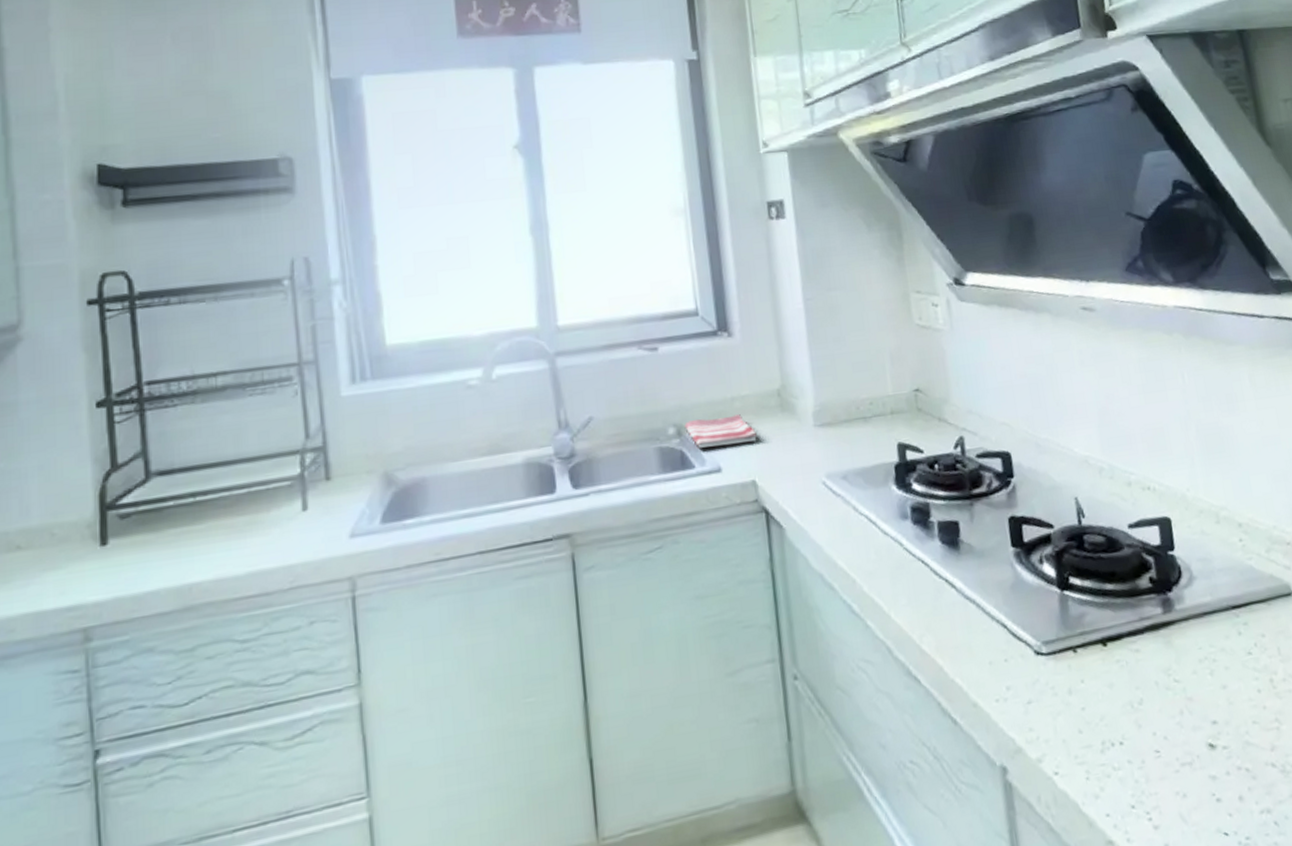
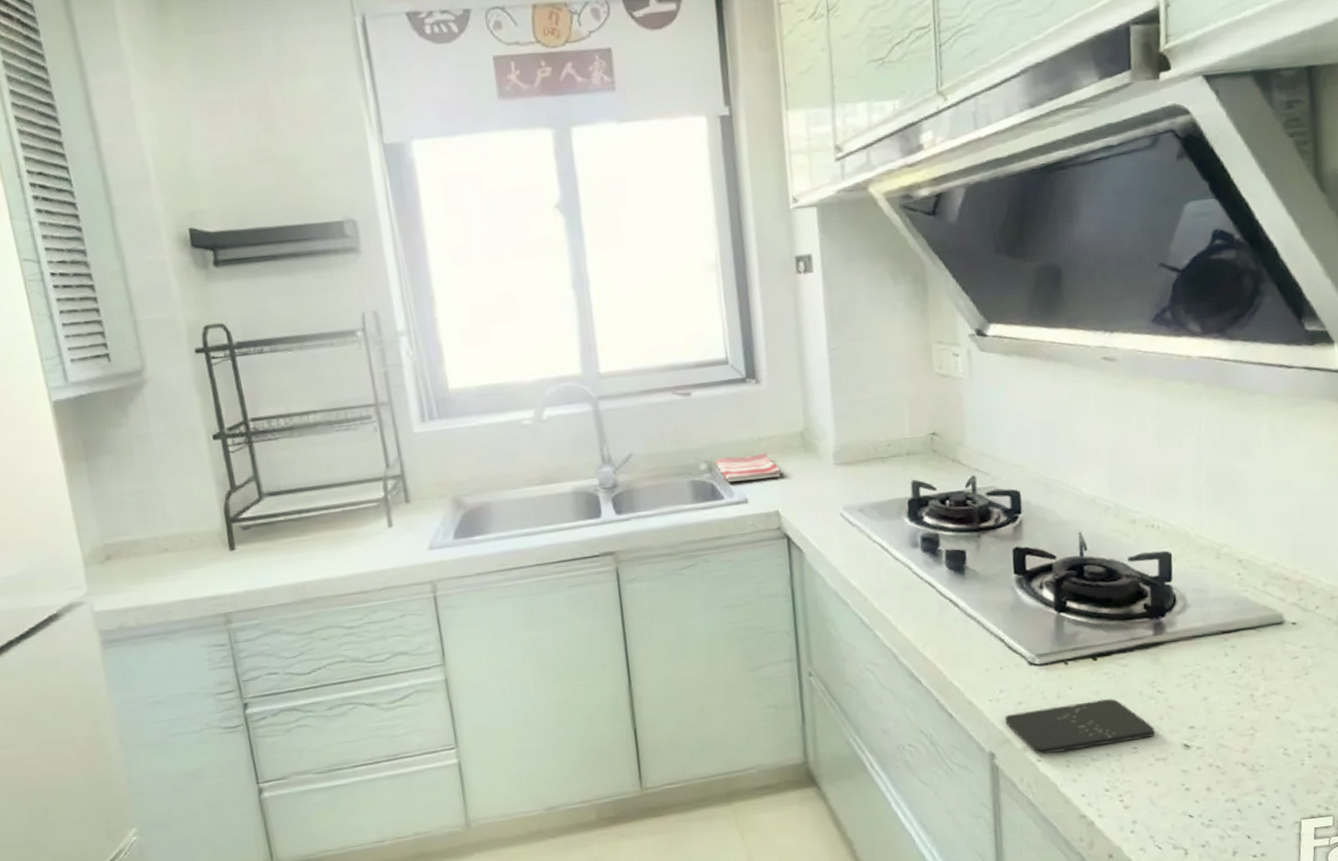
smartphone: none [1014,691,1177,766] -> present [1005,699,1155,755]

